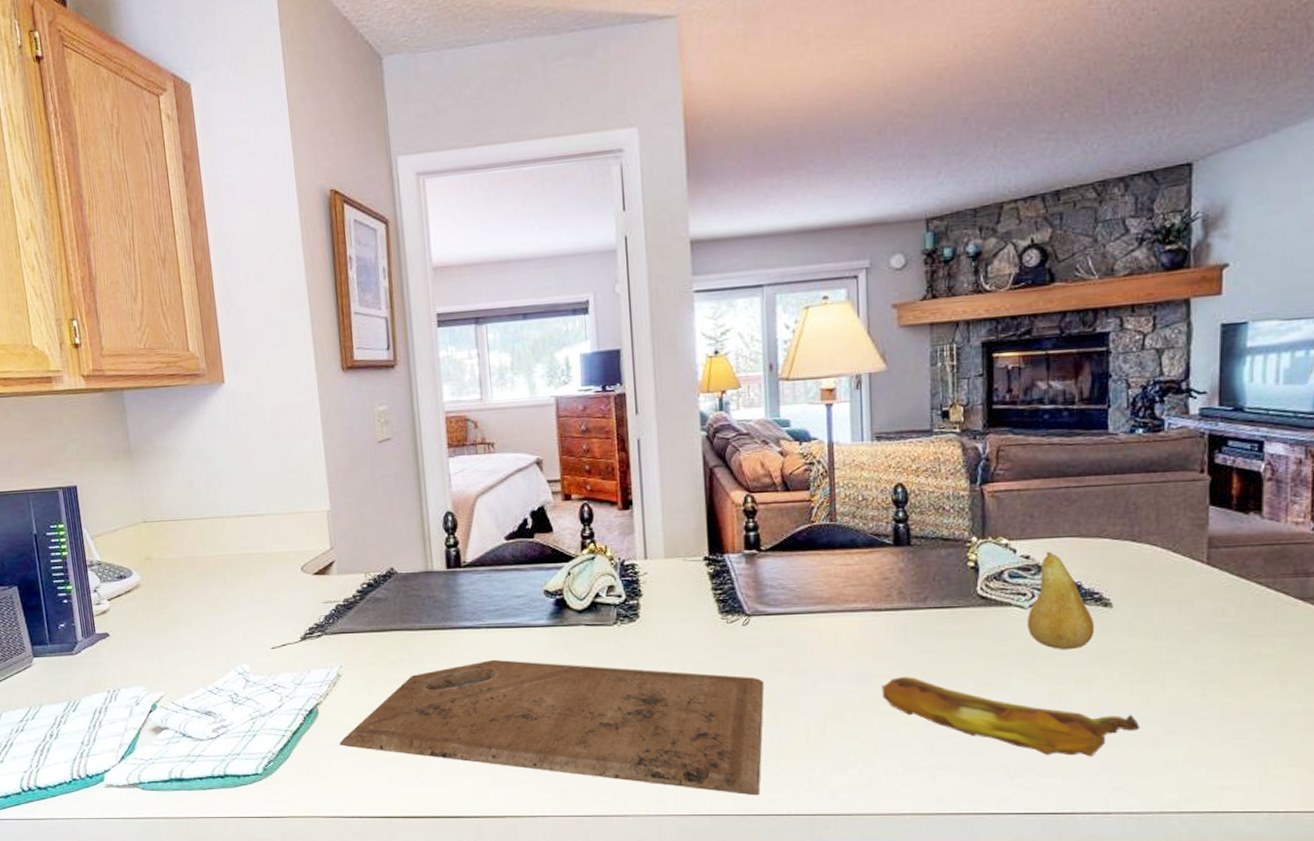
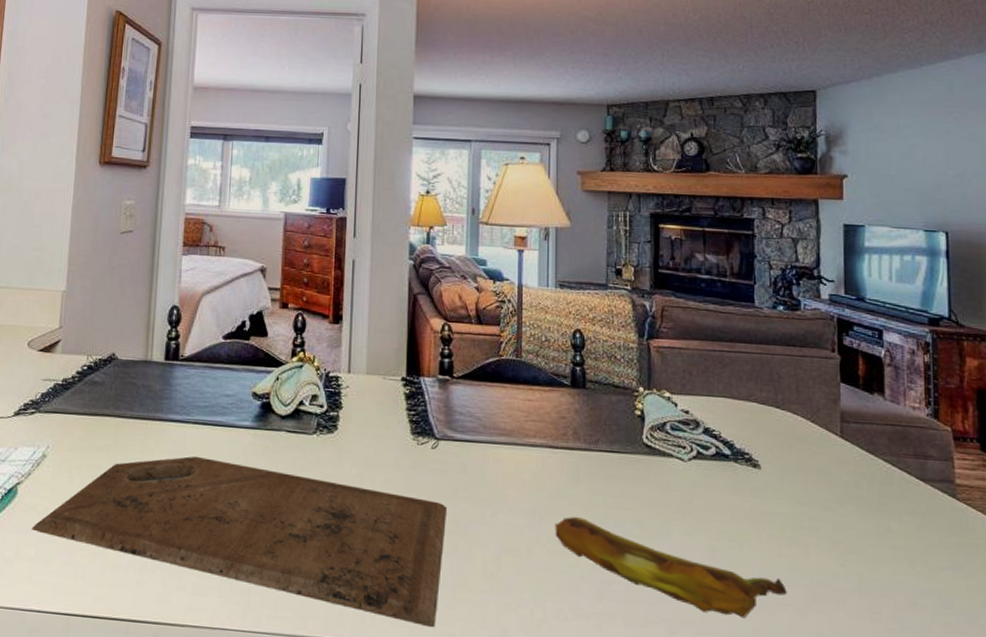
fruit: present [1026,552,1095,649] -> none [686,409,746,506]

